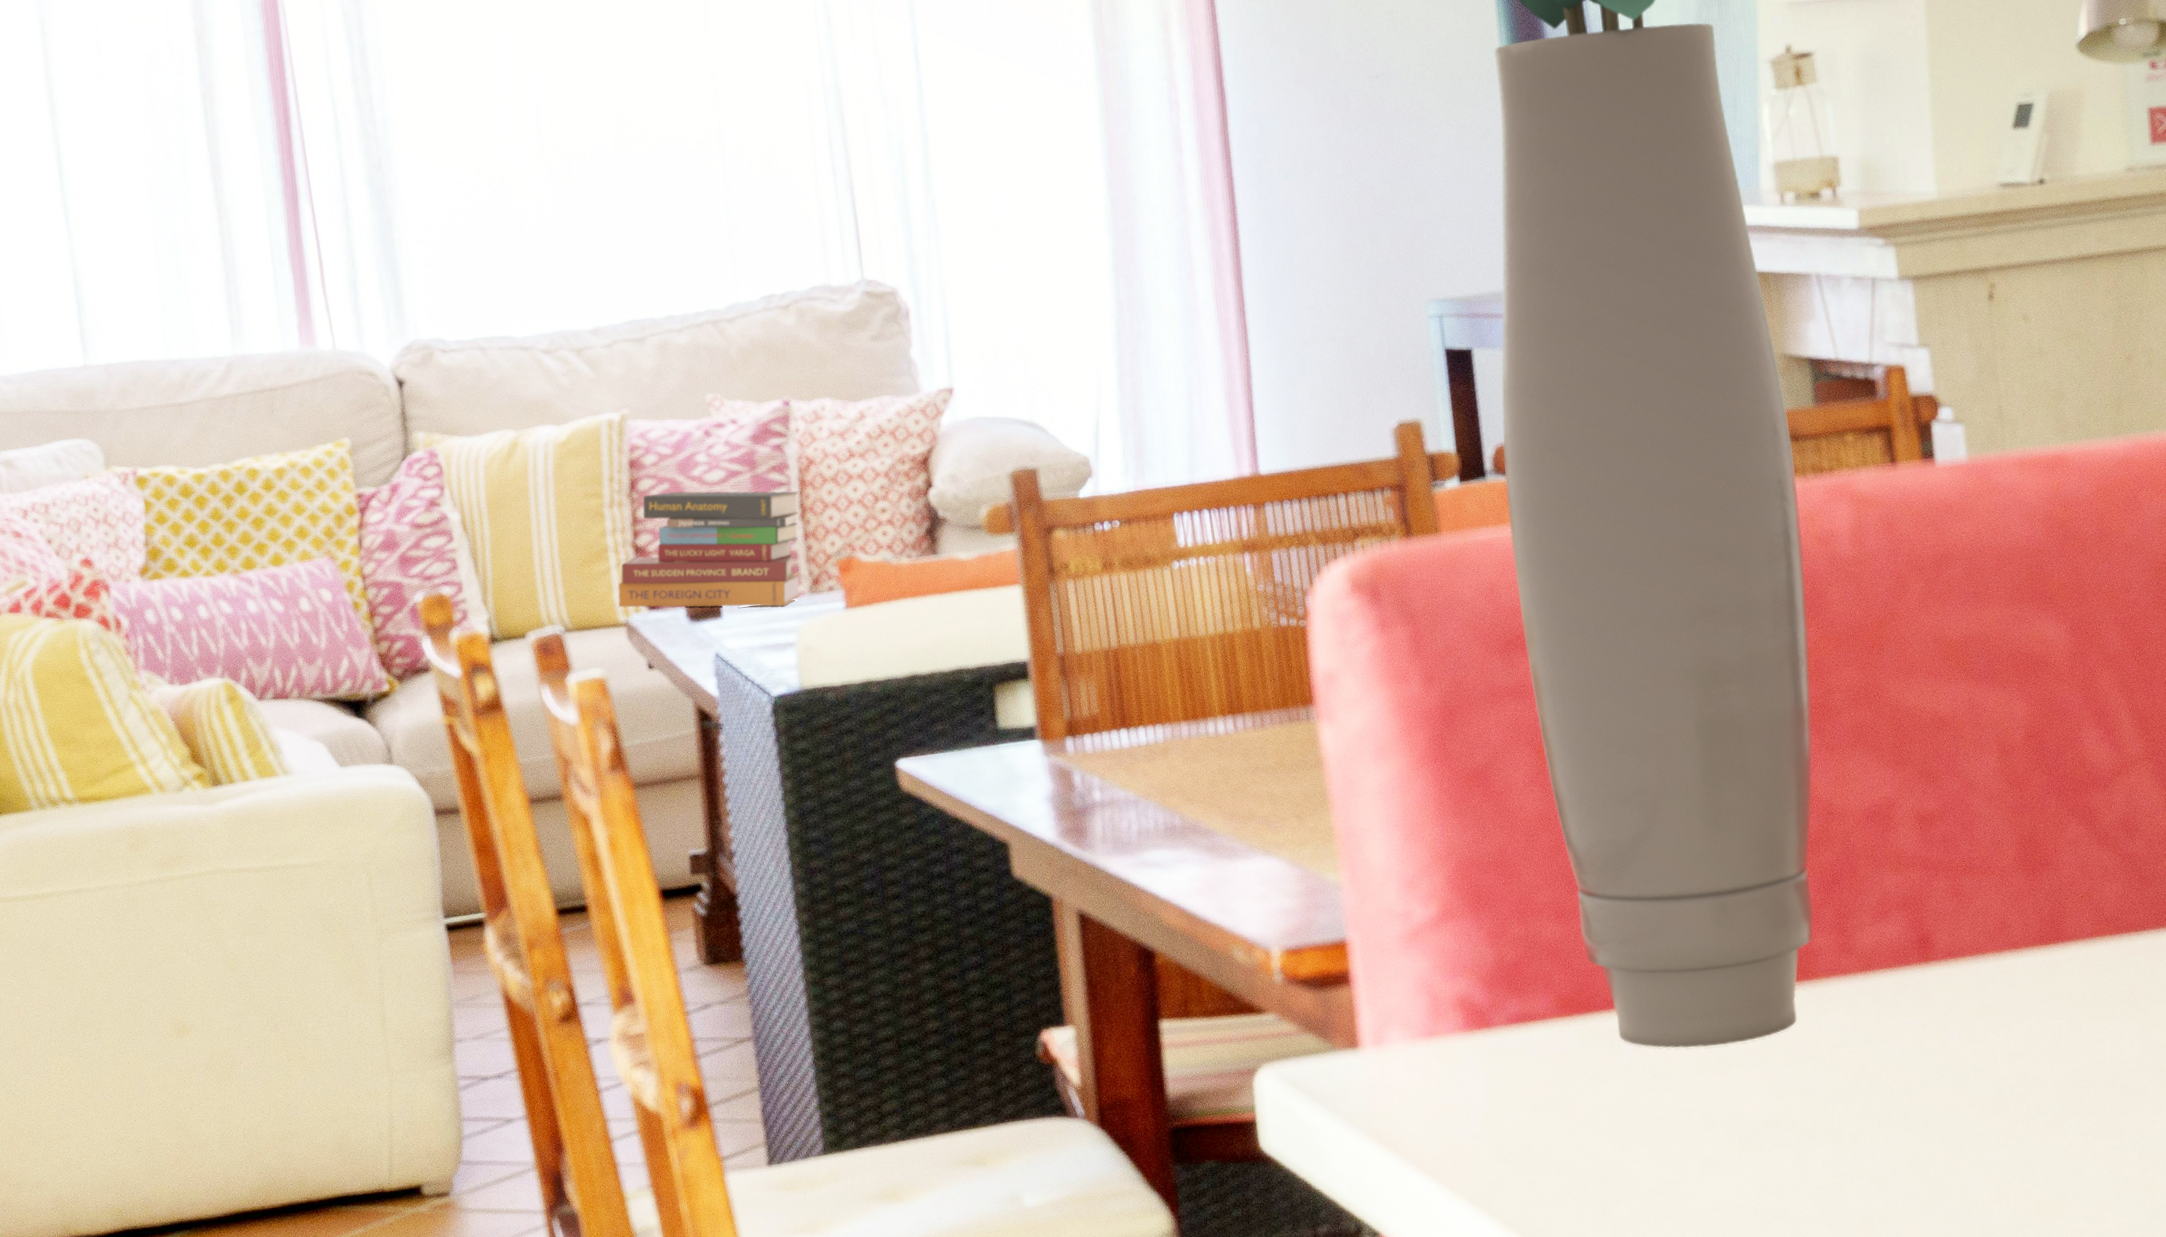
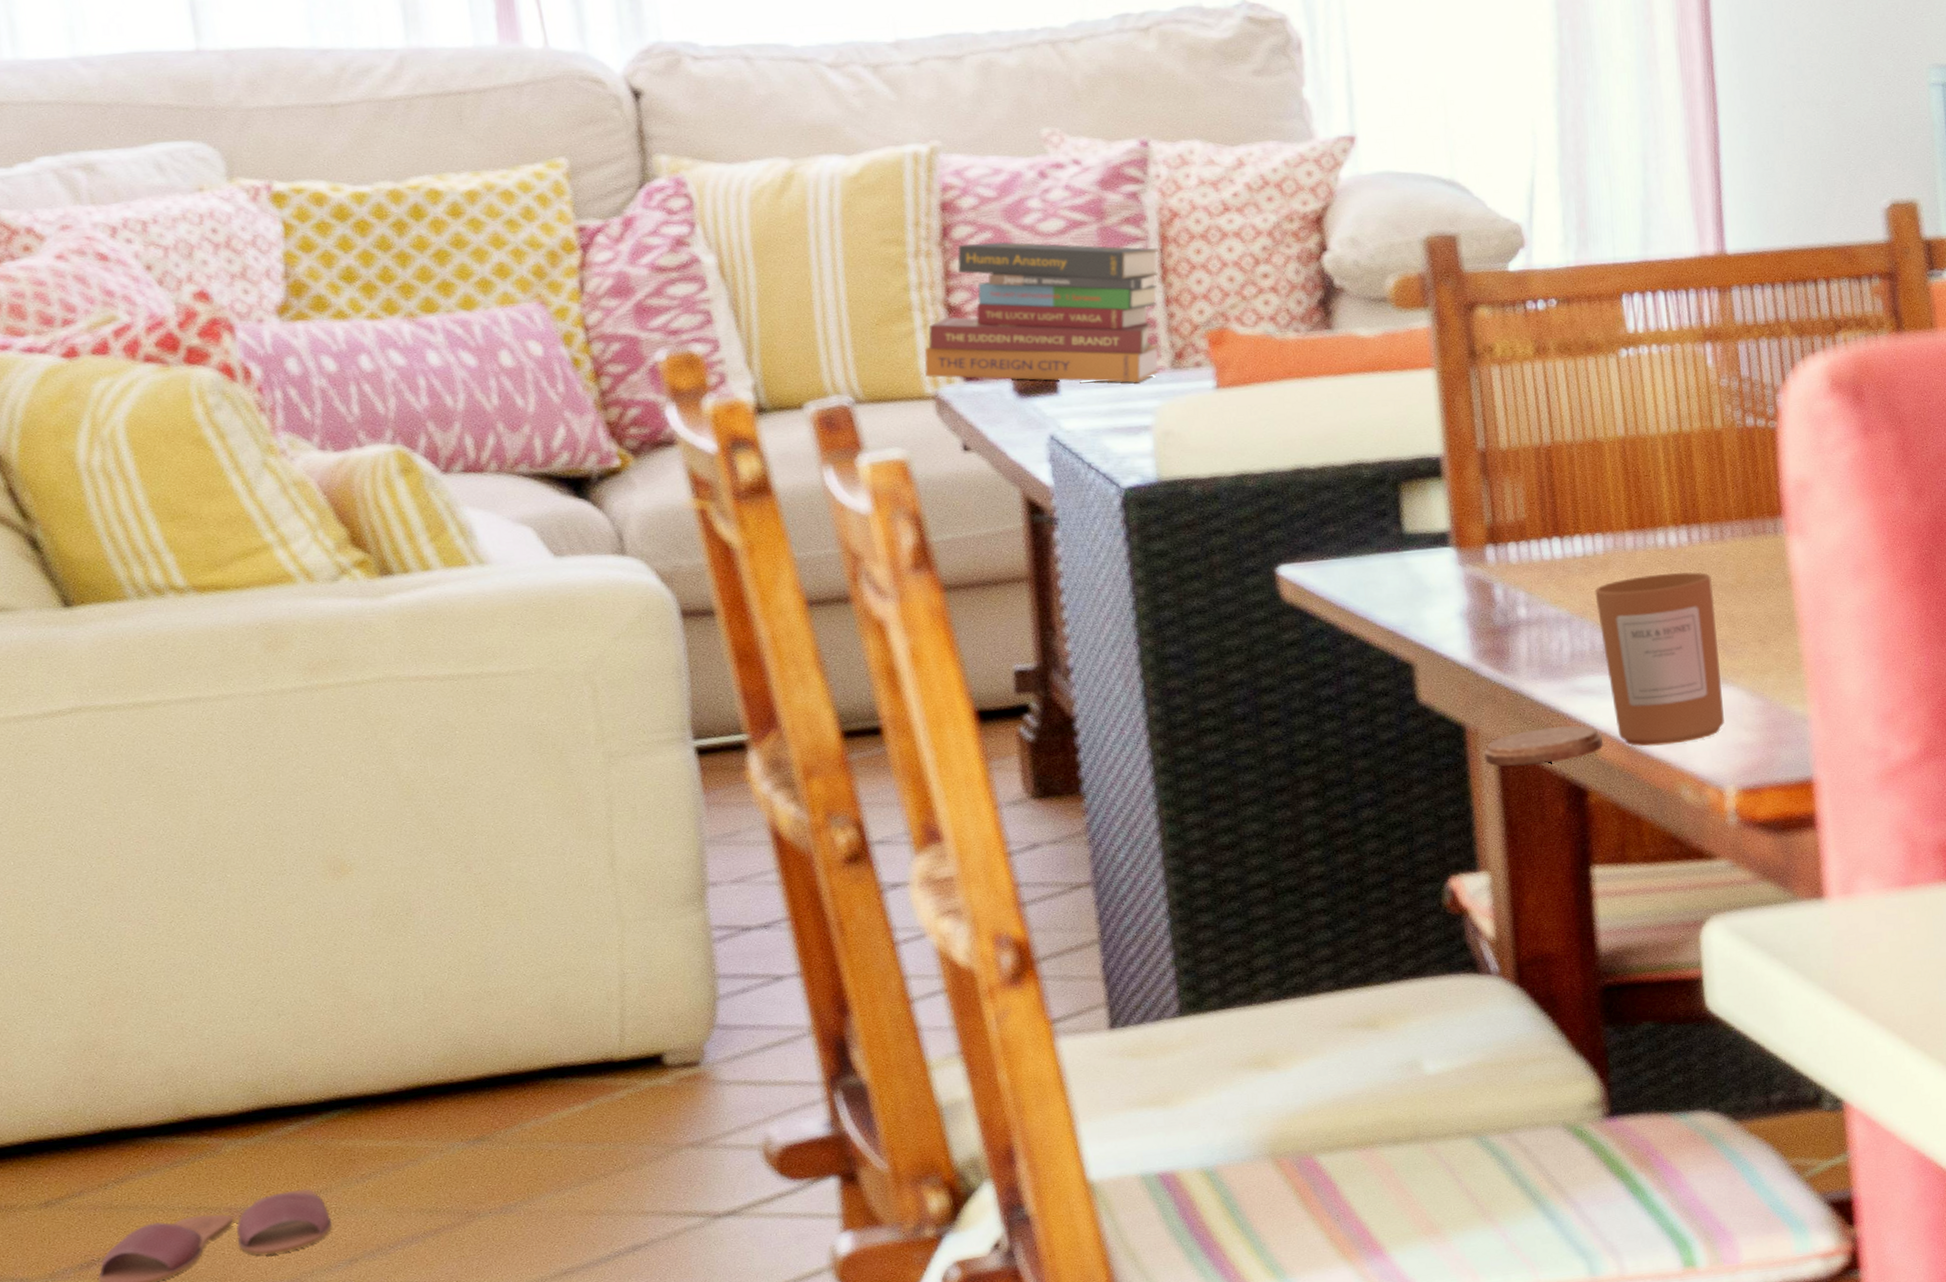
candle: none [1067,756,1269,933] -> present [1483,572,1724,767]

